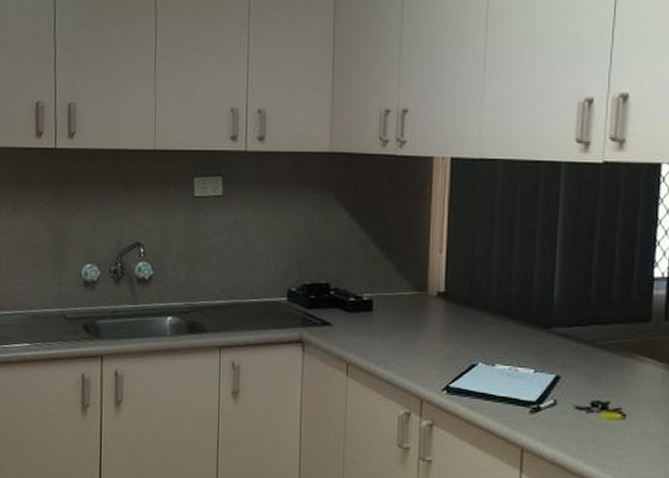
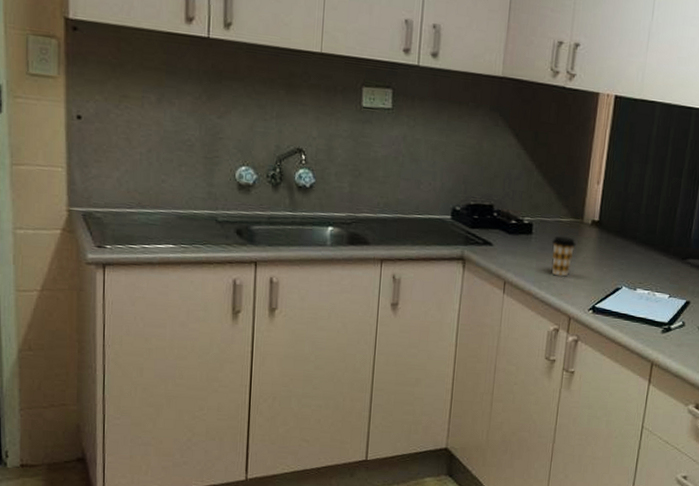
coffee cup: none [395,311,422,355] -> present [551,236,576,277]

